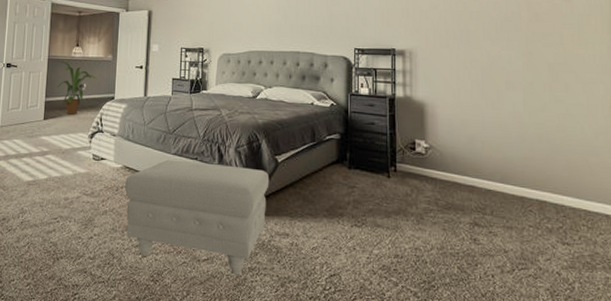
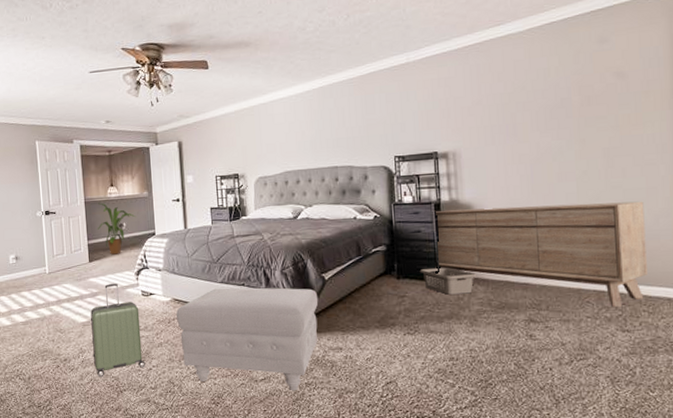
suitcase: none [33,143,88,241] -> present [90,283,145,377]
laundry basket: none [371,161,426,191] -> present [419,267,477,295]
sideboard: none [385,105,587,220] -> present [434,201,647,308]

